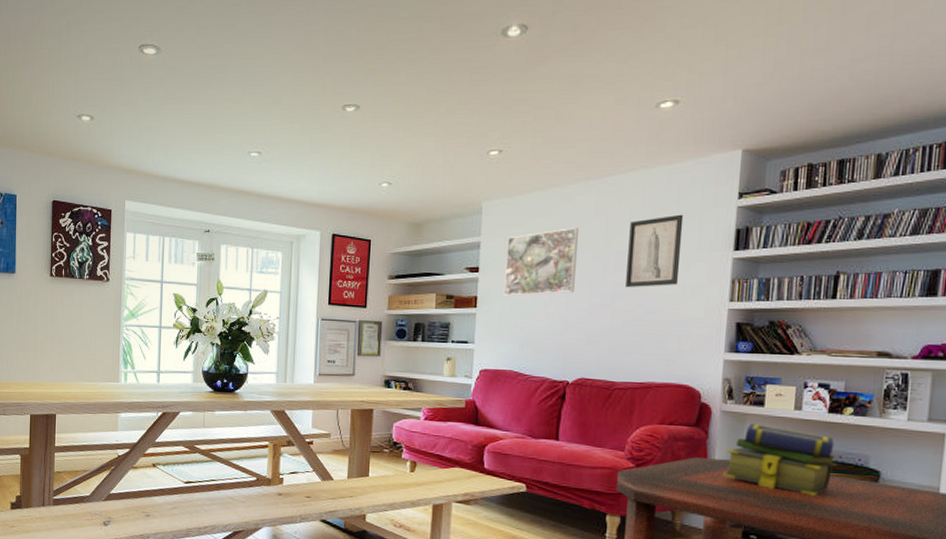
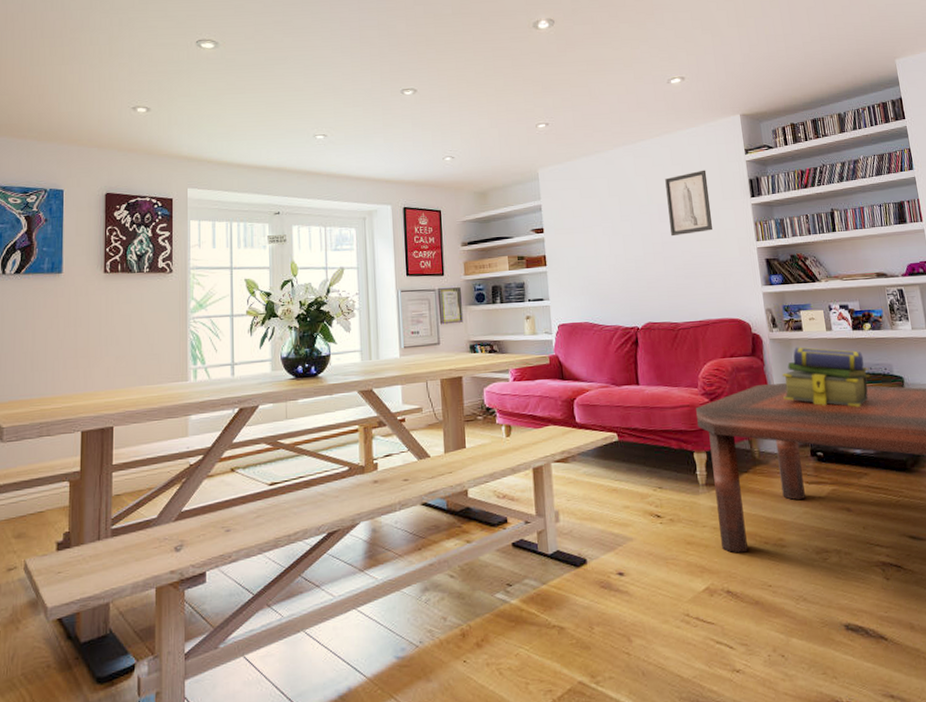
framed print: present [504,228,580,296] -> none [565,187,629,252]

